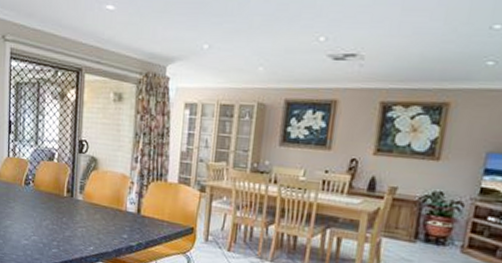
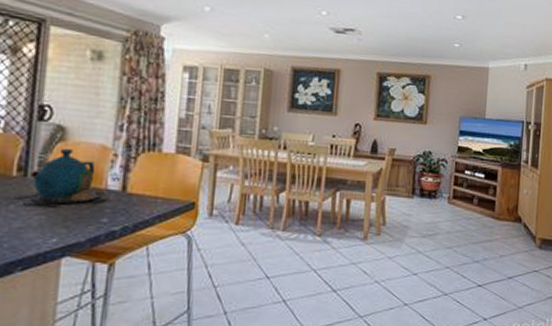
teapot: none [65,176,129,222] -> present [13,149,110,206]

